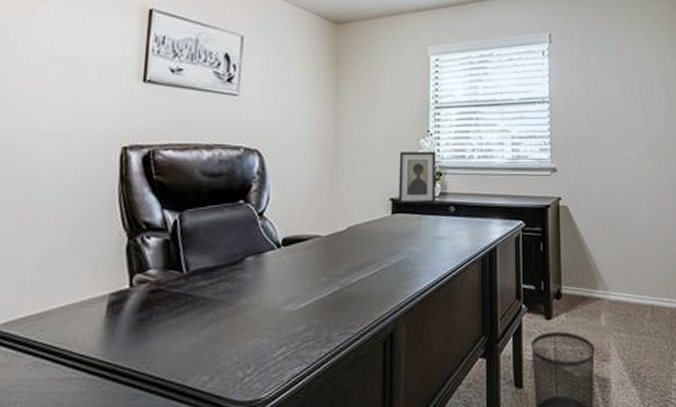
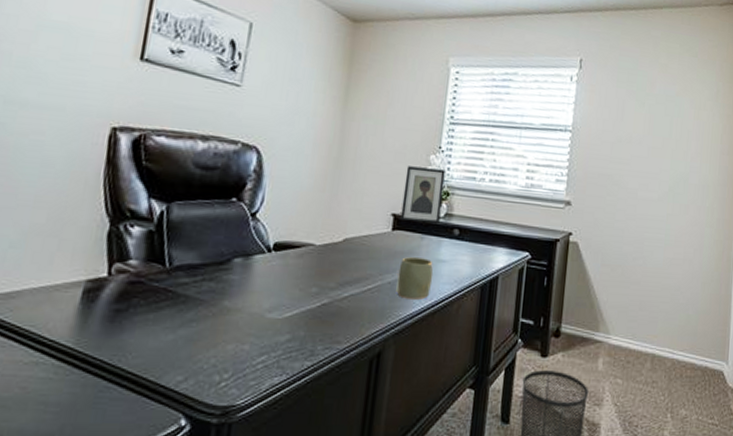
mug: none [402,237,435,278] -> present [397,257,434,300]

